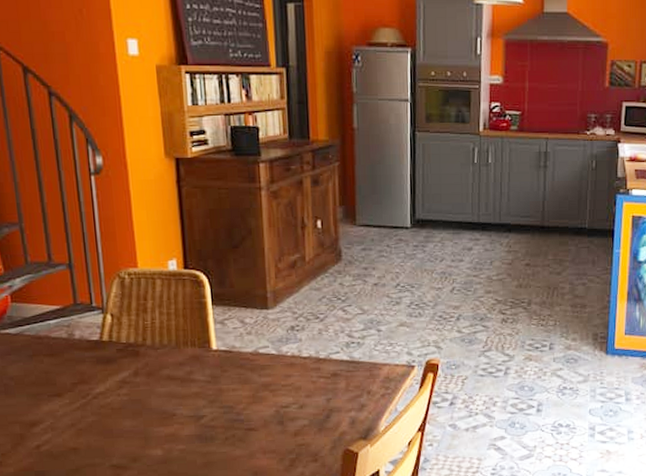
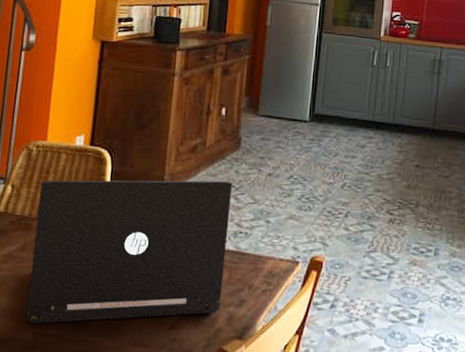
laptop: none [141,293,342,441] -> present [27,180,232,324]

